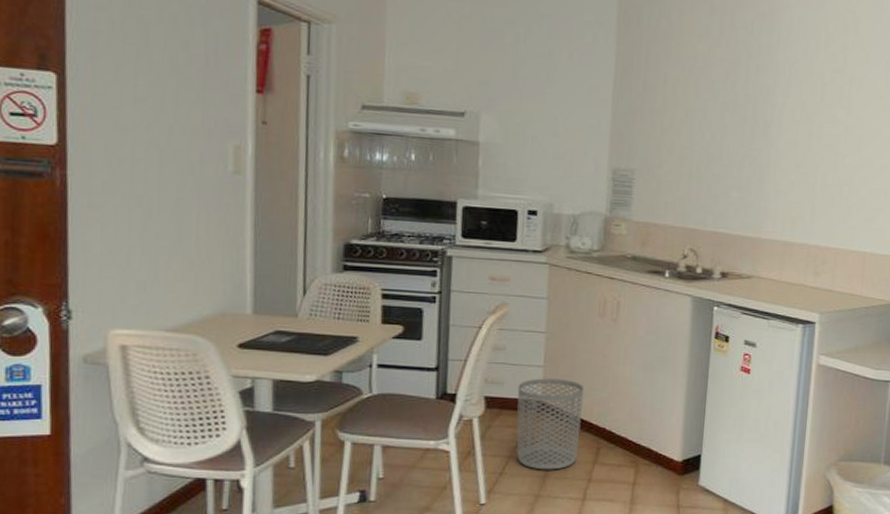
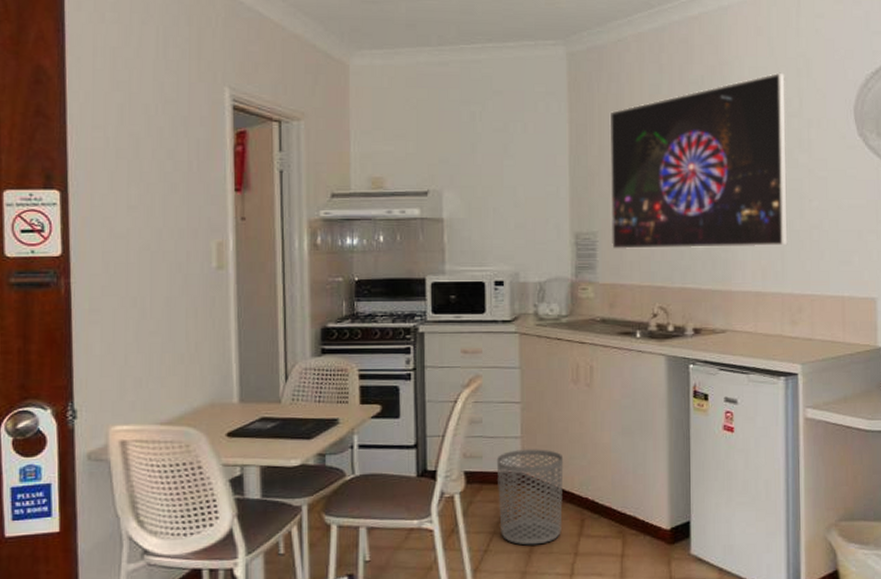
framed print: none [647,26,833,199] -> present [609,72,788,250]

